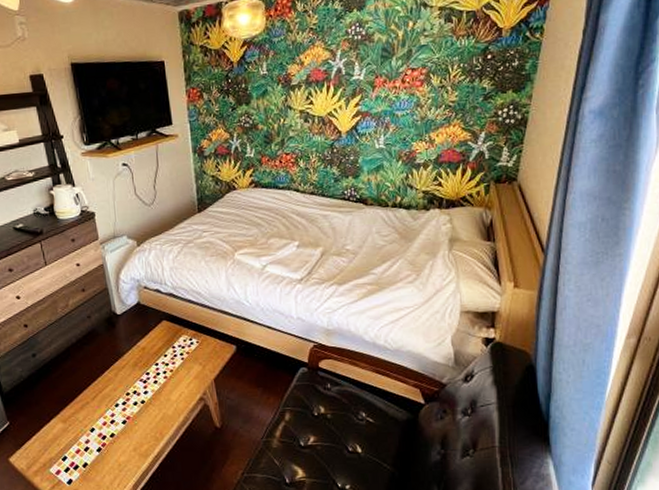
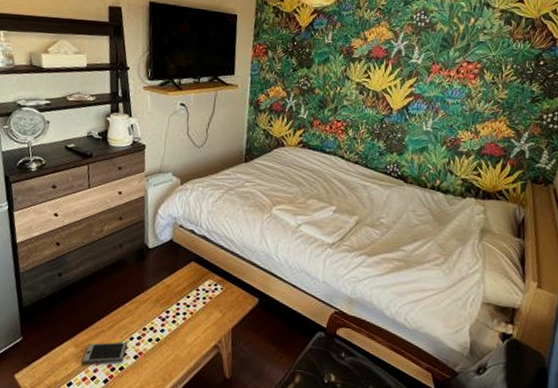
smartphone: none [71,409,114,437] -> present [81,341,127,364]

